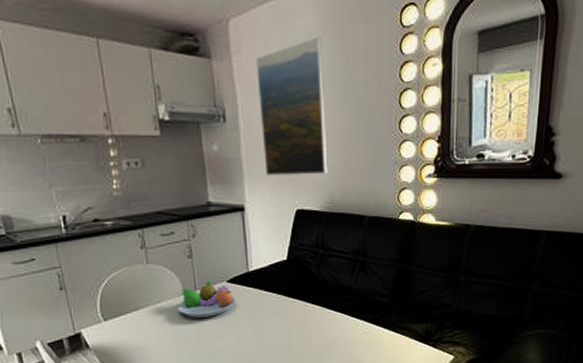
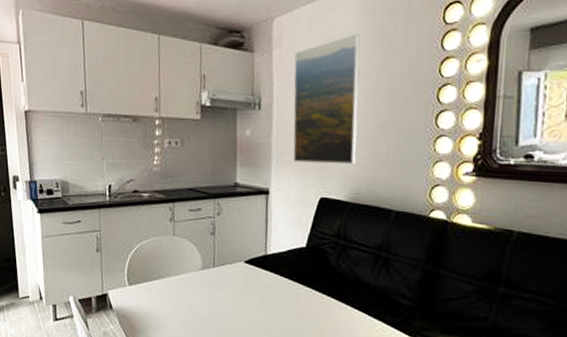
fruit bowl: present [178,281,236,318] -> none [195,259,252,295]

